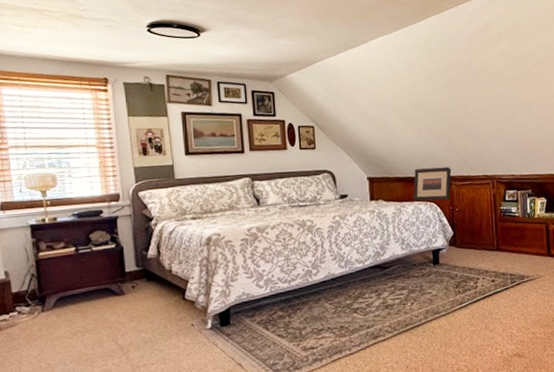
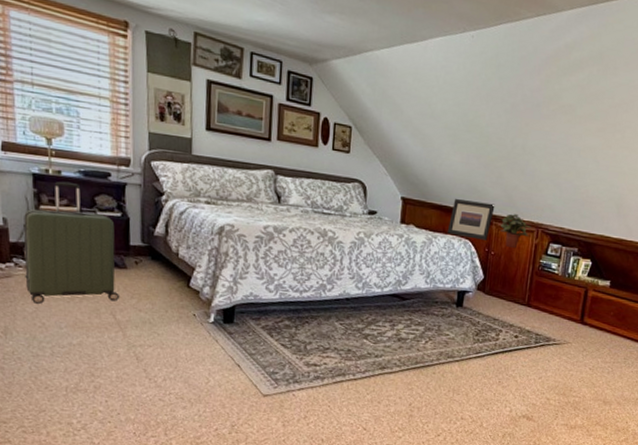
suitcase: none [23,225,119,346] -> present [22,181,119,304]
potted plant: none [458,171,487,202] -> present [500,214,531,249]

